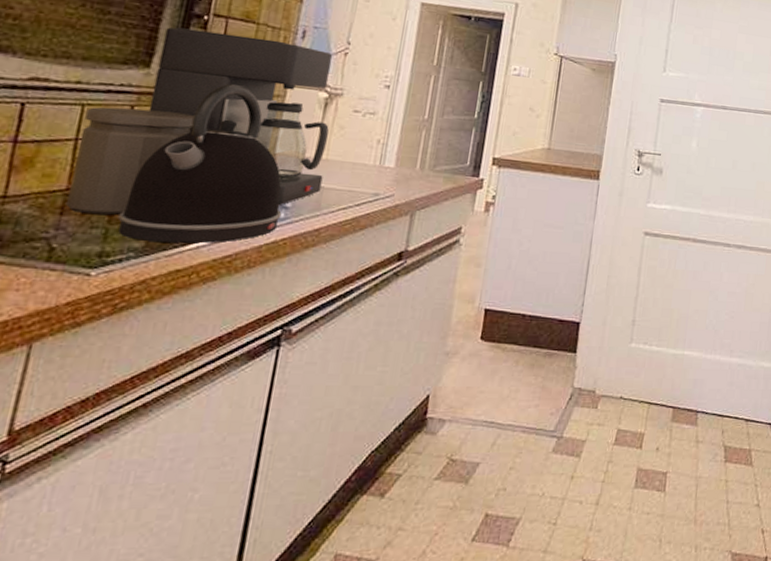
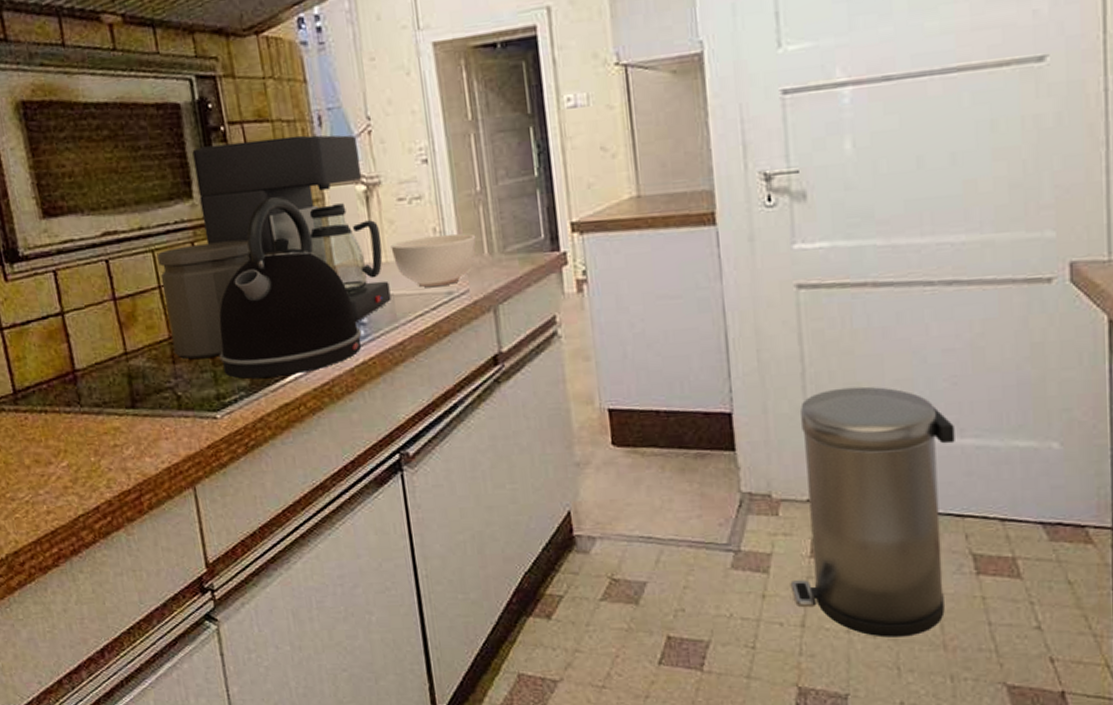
bowl: none [333,144,413,188] -> present [391,233,477,288]
pedal bin: none [594,311,727,514] -> present [790,386,955,637]

